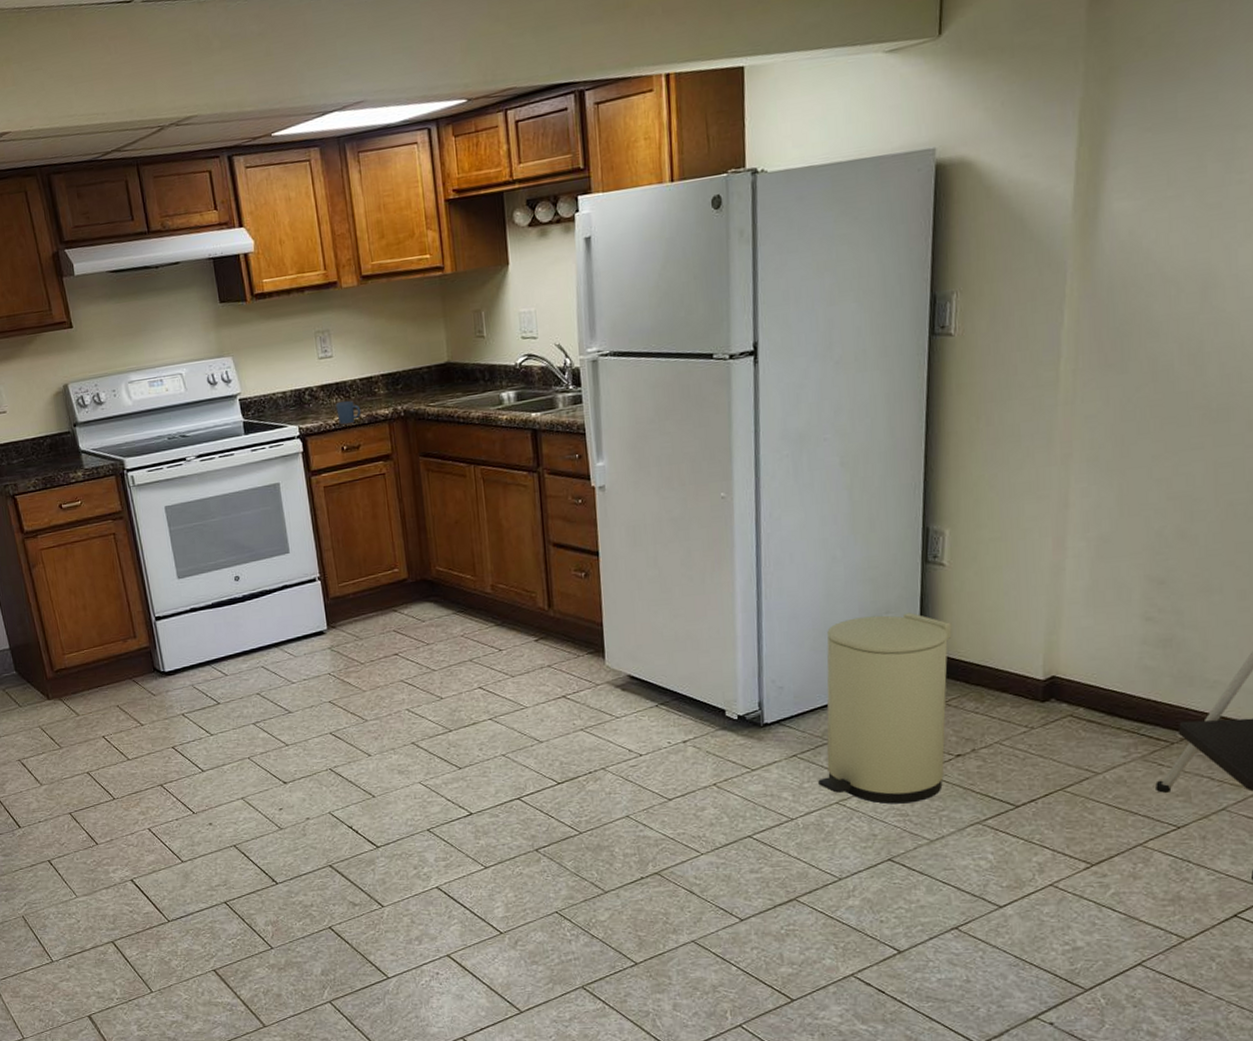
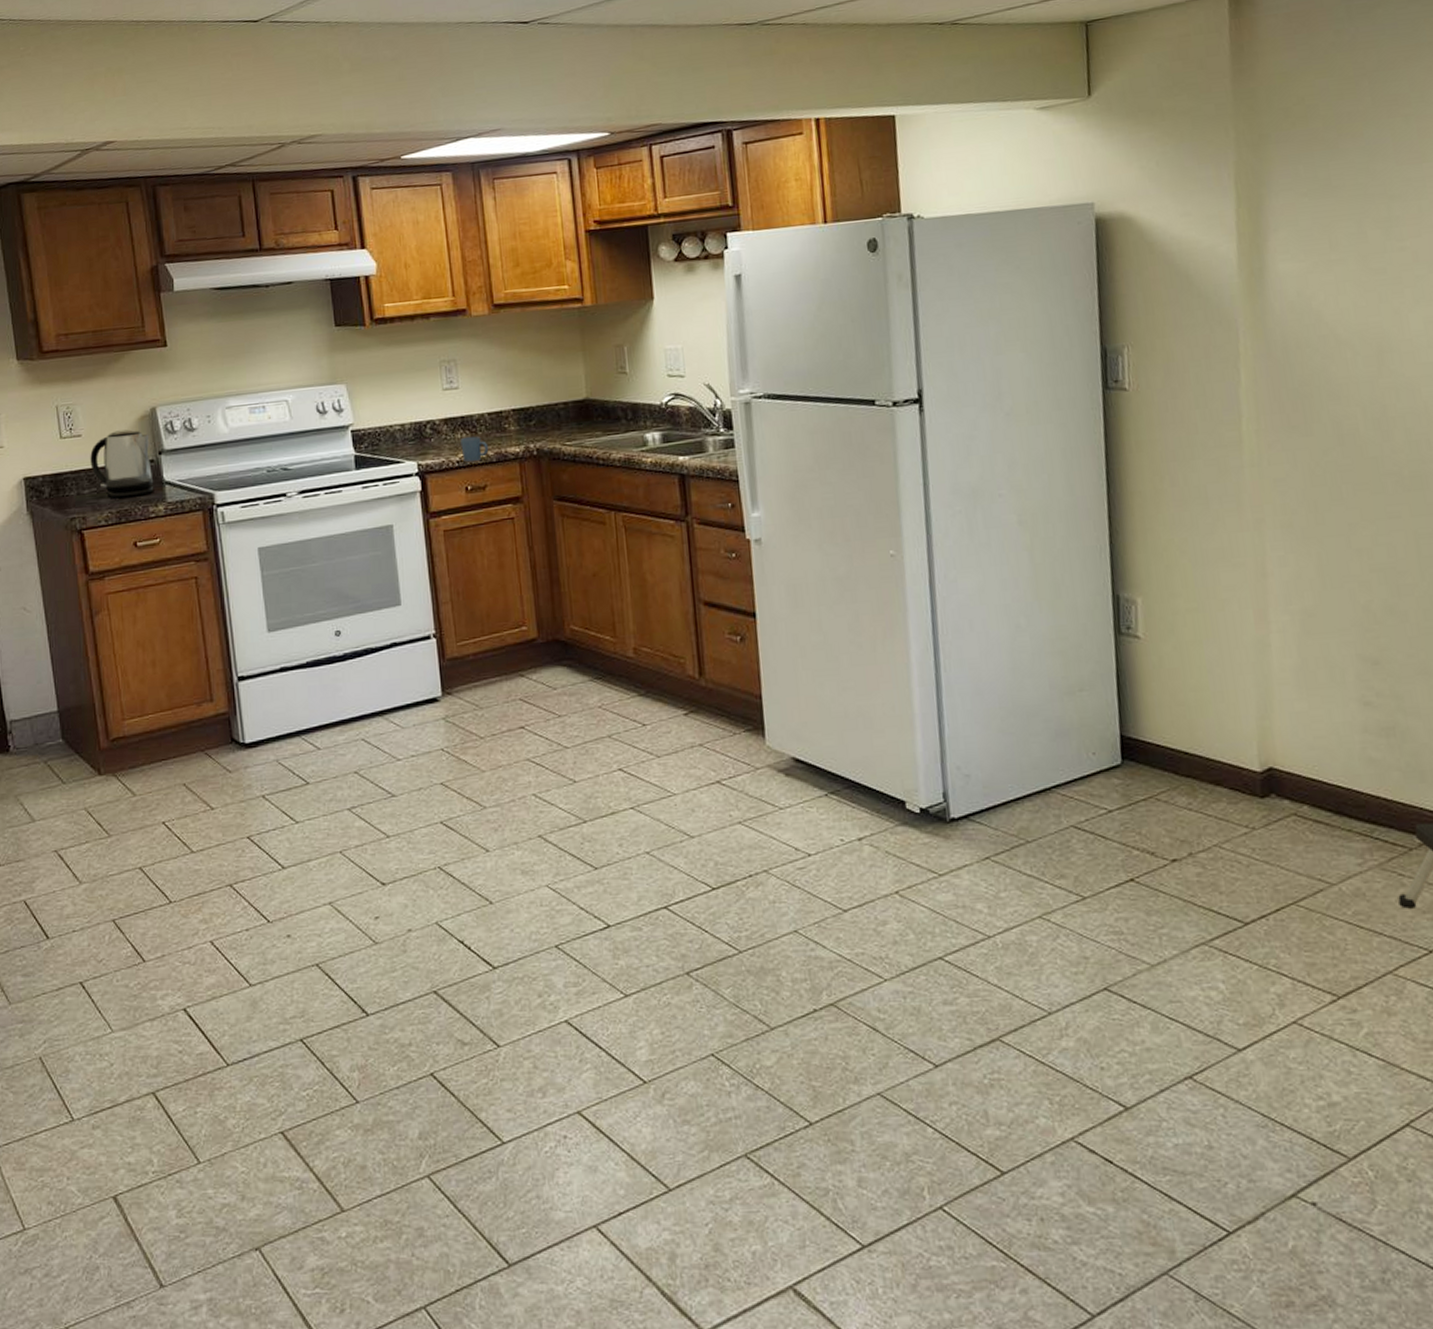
kettle: none [15,404,73,468] -> present [90,429,154,499]
pedal bin: present [818,612,952,804] -> none [1015,691,1160,919]

